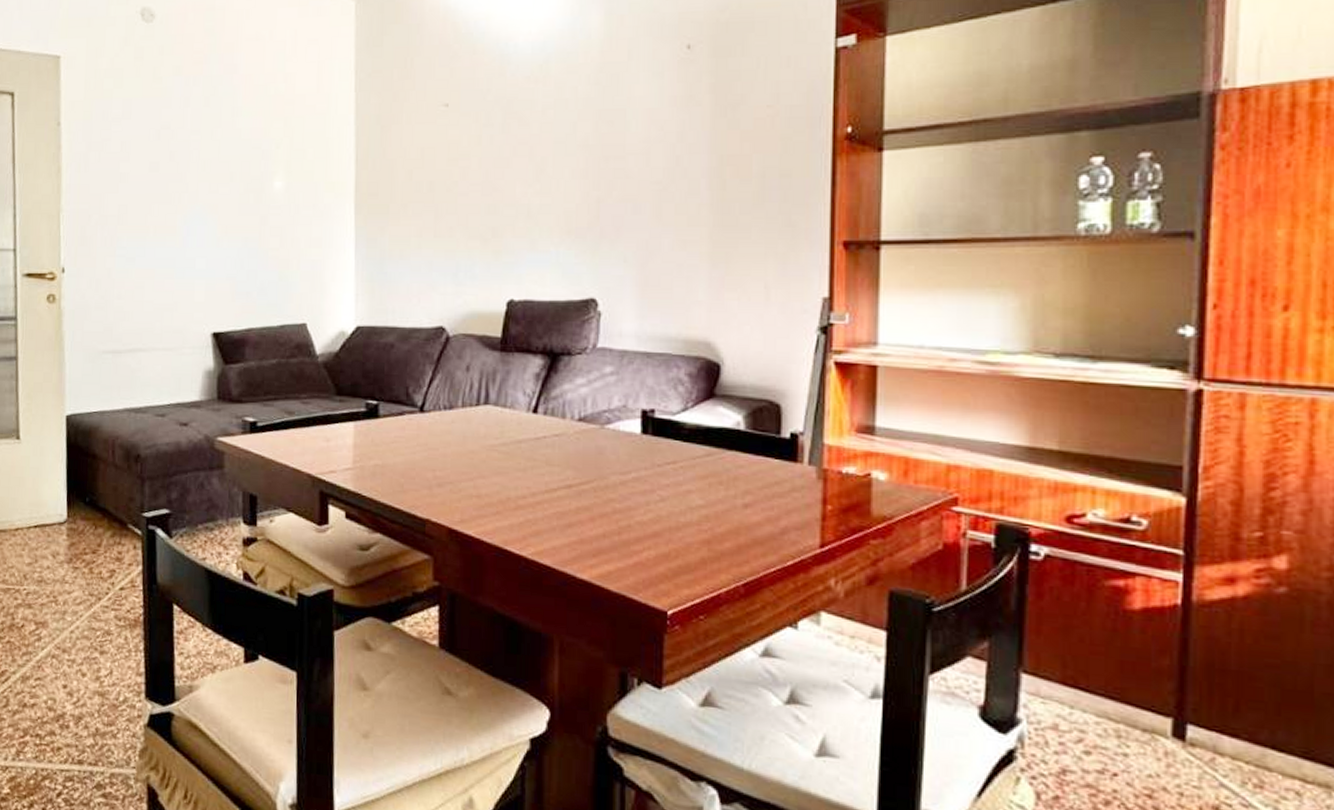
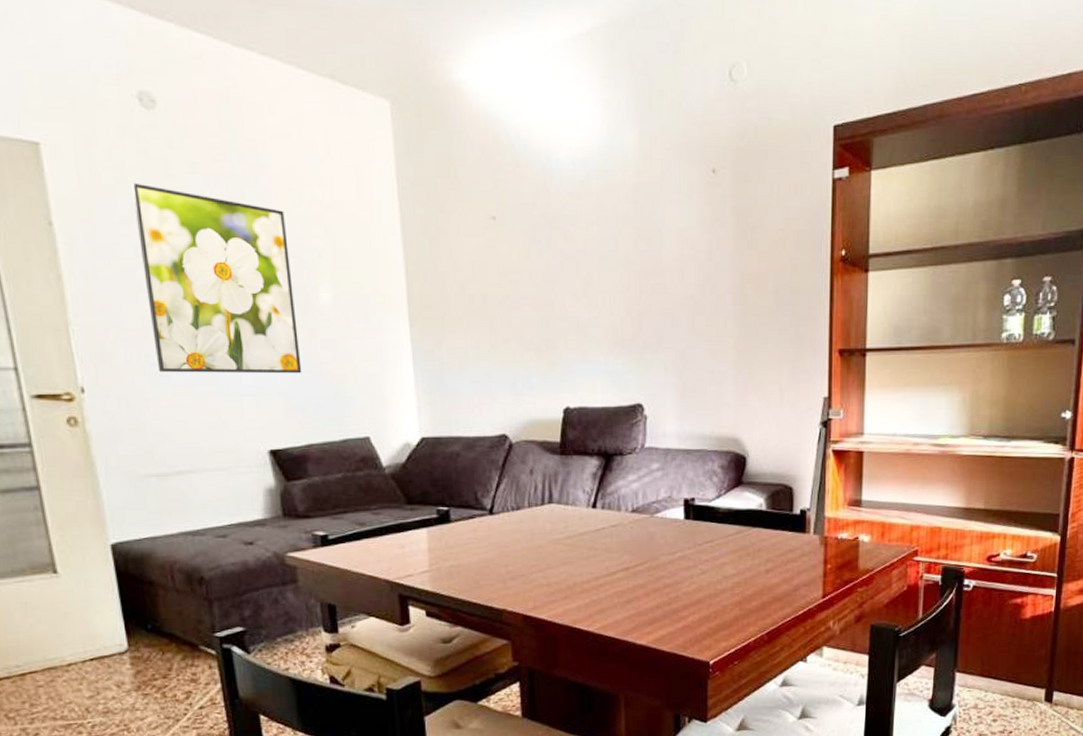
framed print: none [125,86,251,259] -> present [132,182,302,374]

